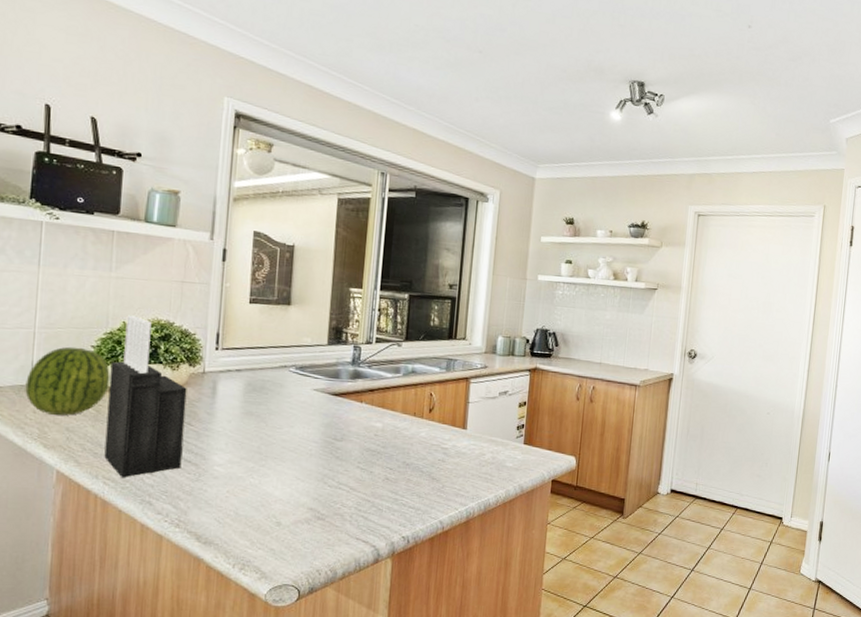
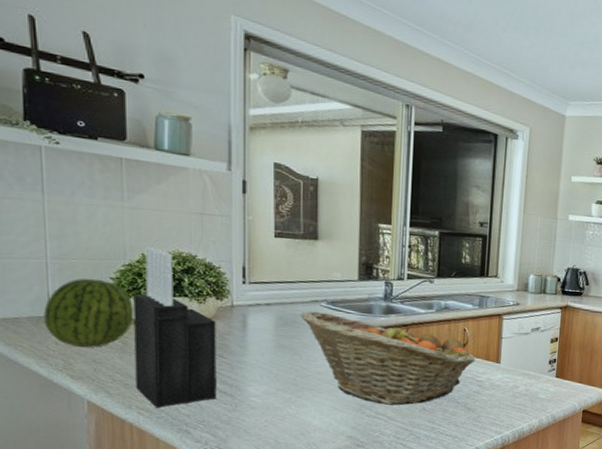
fruit basket: none [269,376,441,475] -> present [301,310,475,405]

